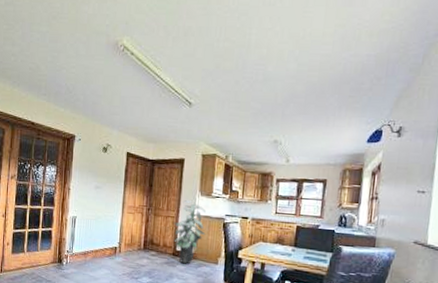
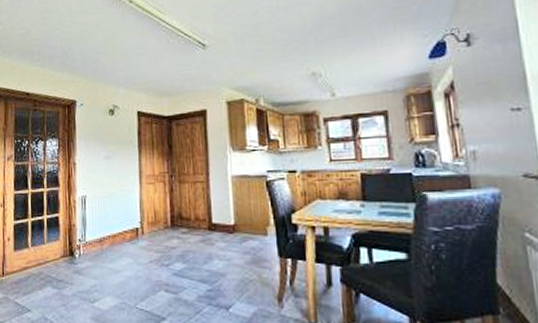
indoor plant: present [174,200,206,265] -> none [204,159,247,240]

